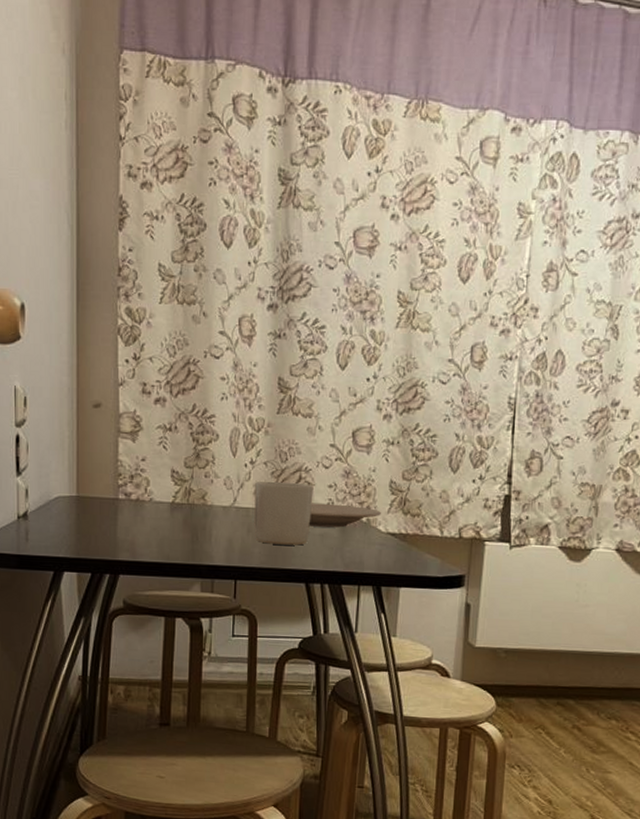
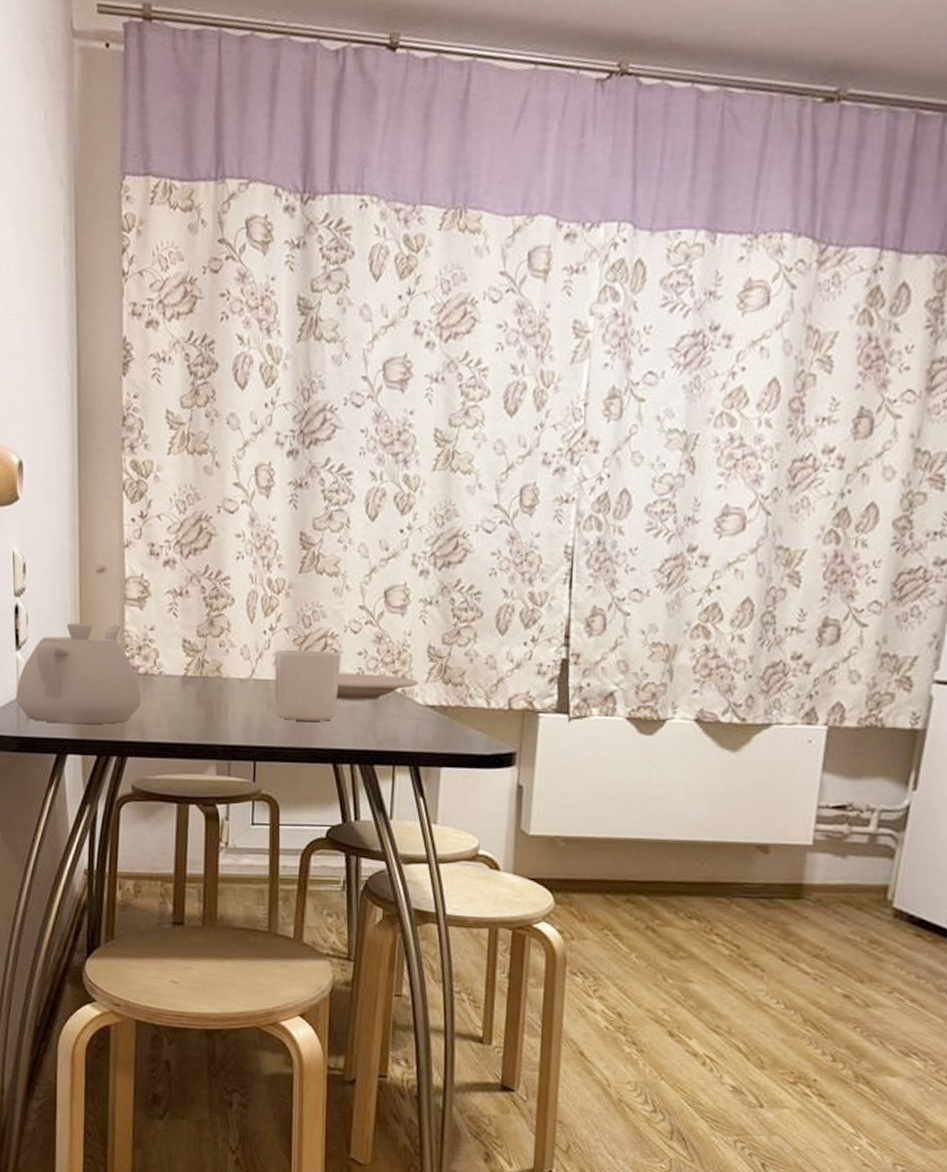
teapot: none [16,452,133,545] -> present [16,623,142,725]

